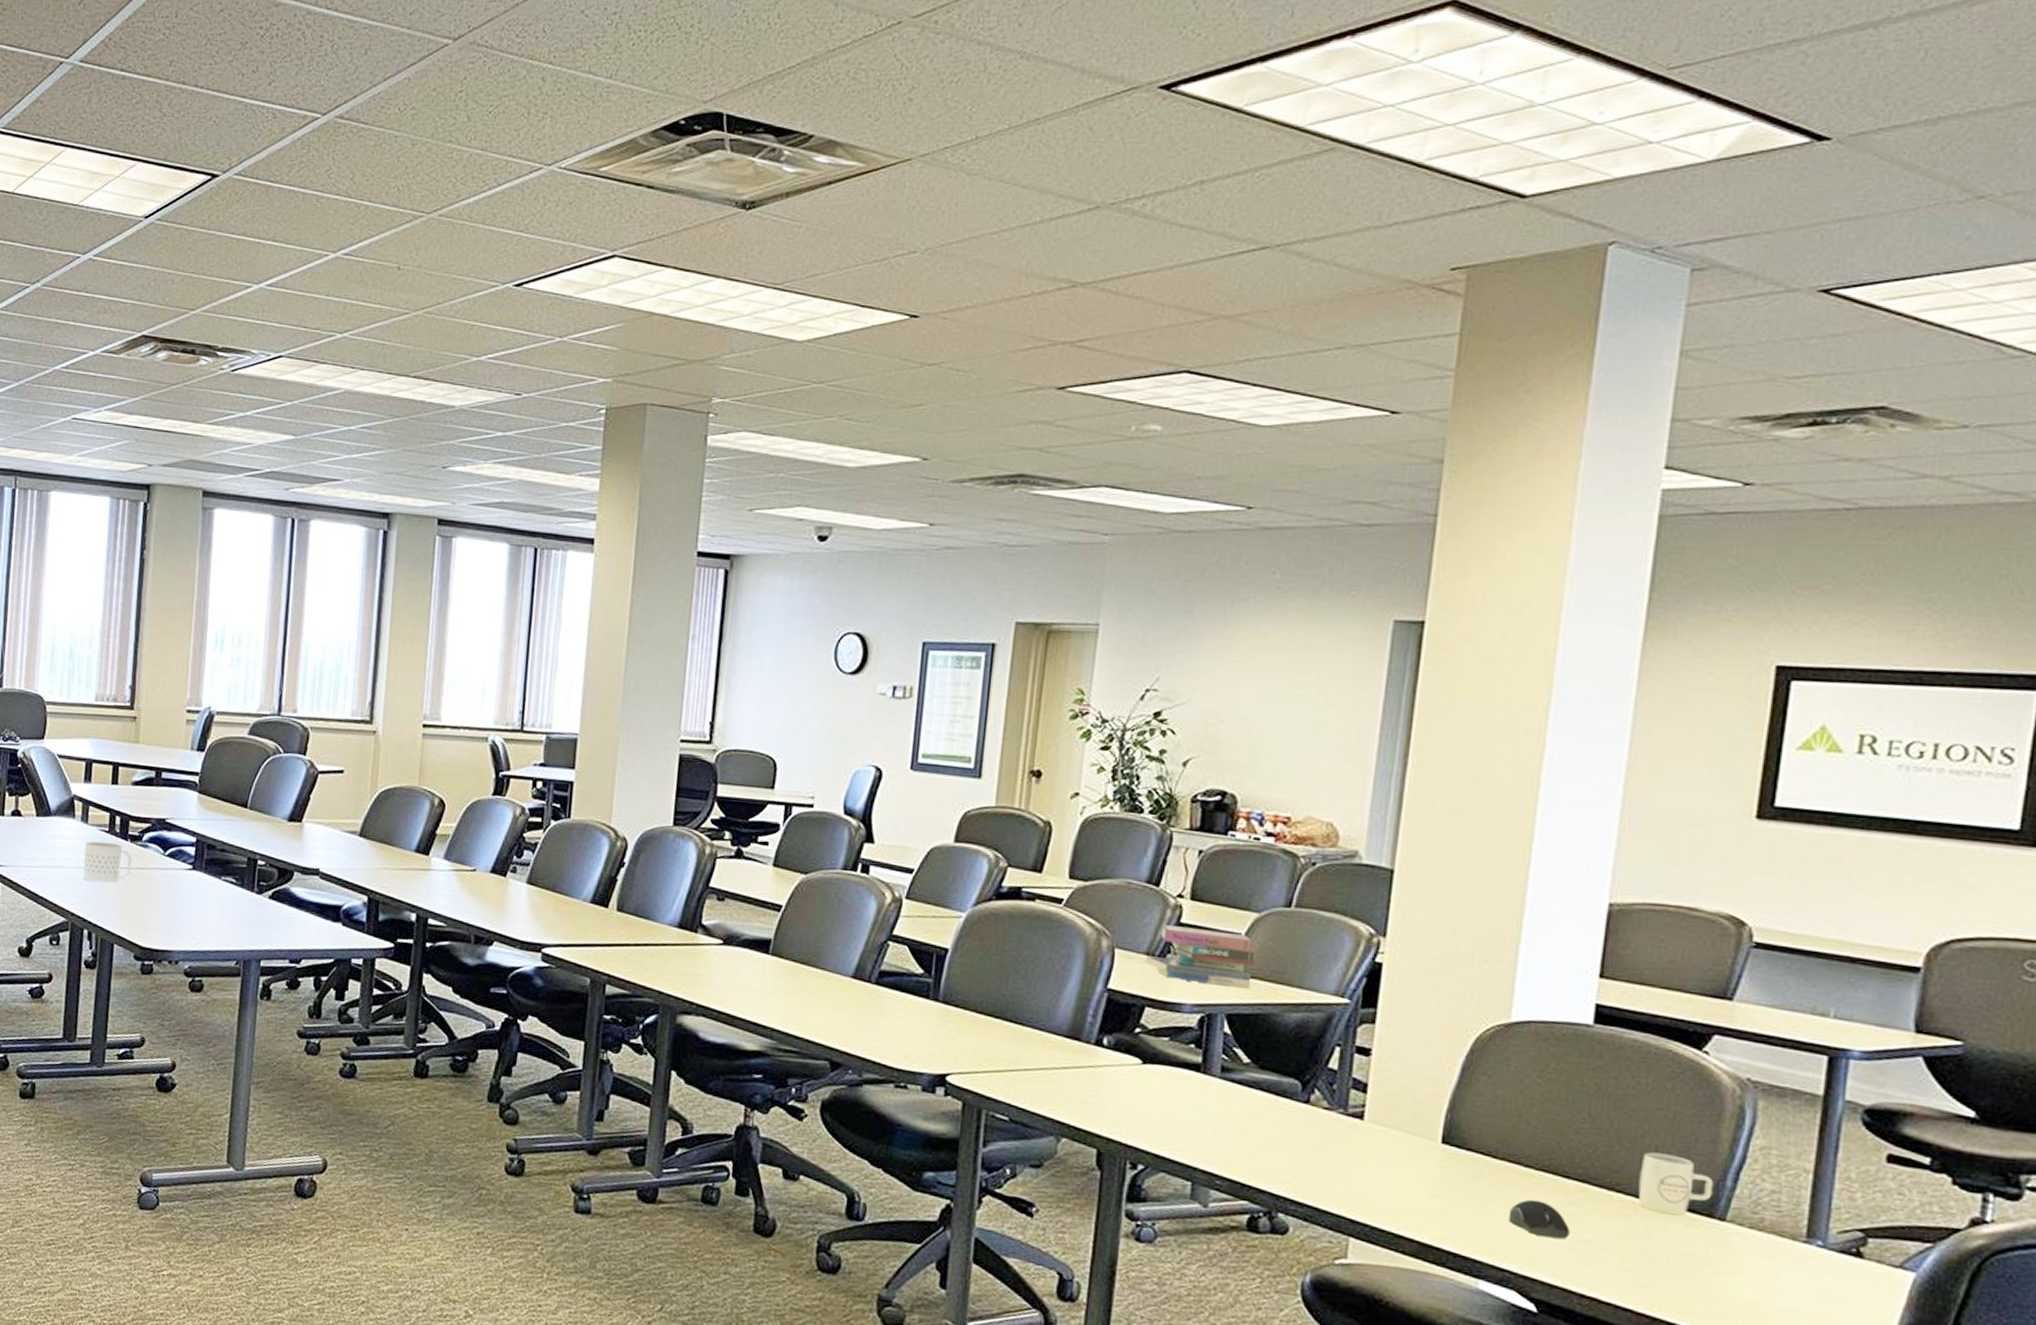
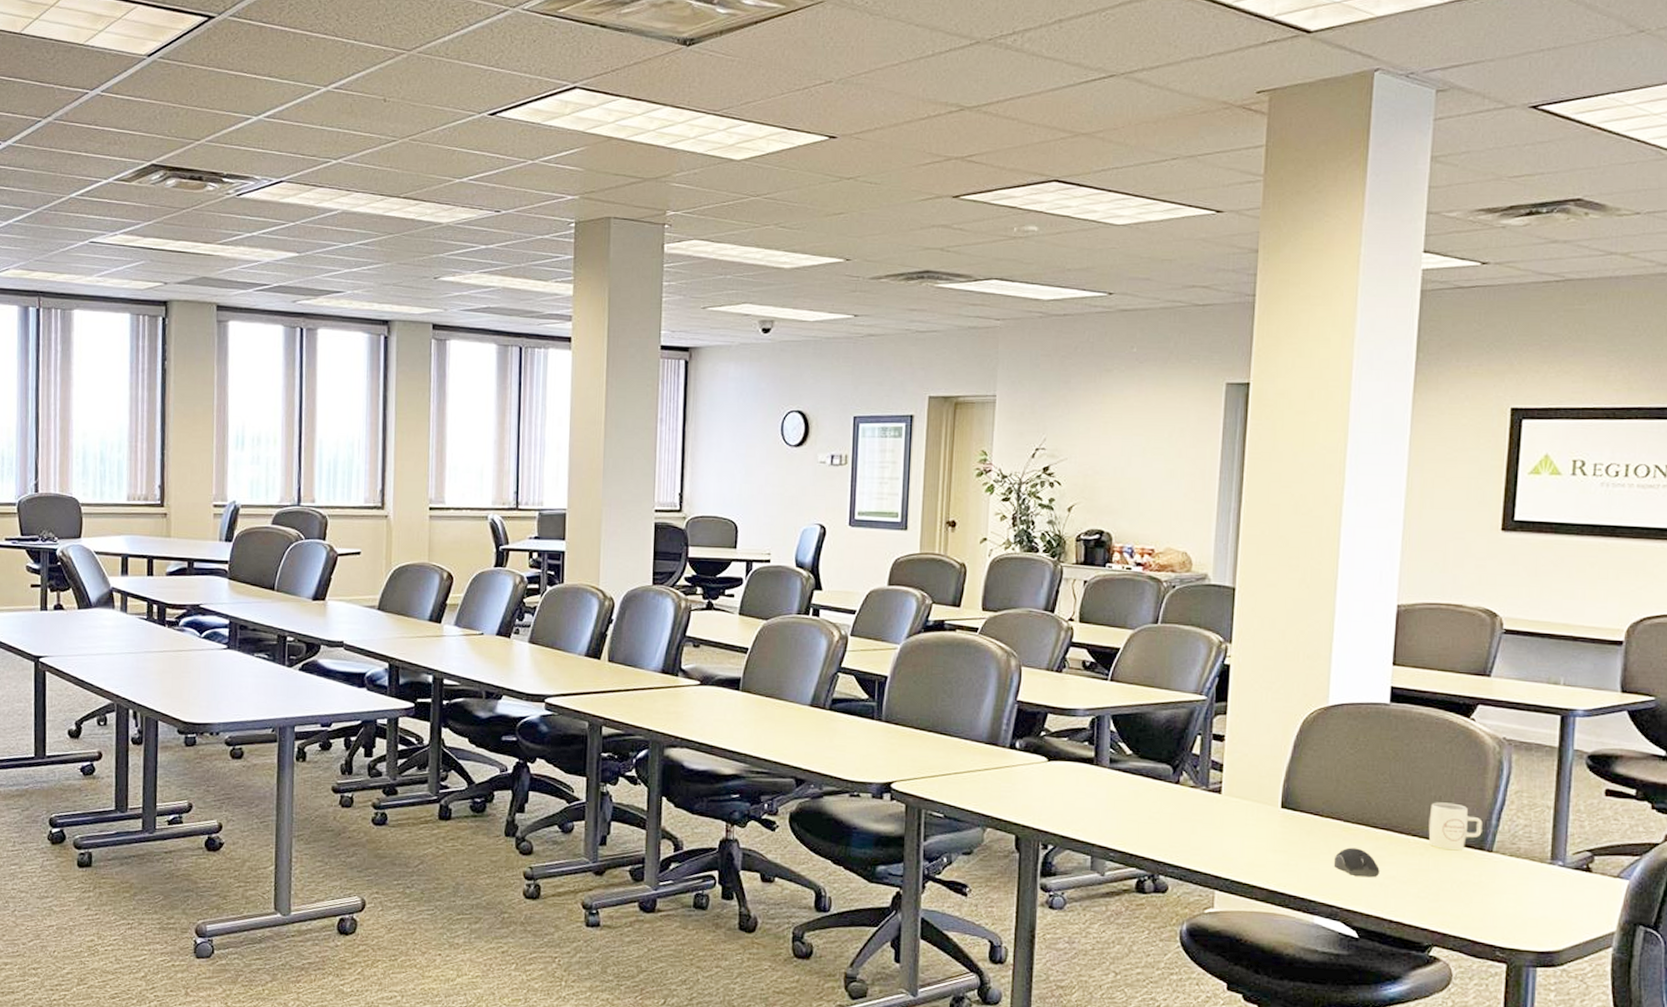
mug: present [82,841,132,884] -> none [124,628,171,667]
books: present [1144,925,1255,989] -> none [1045,644,1132,693]

